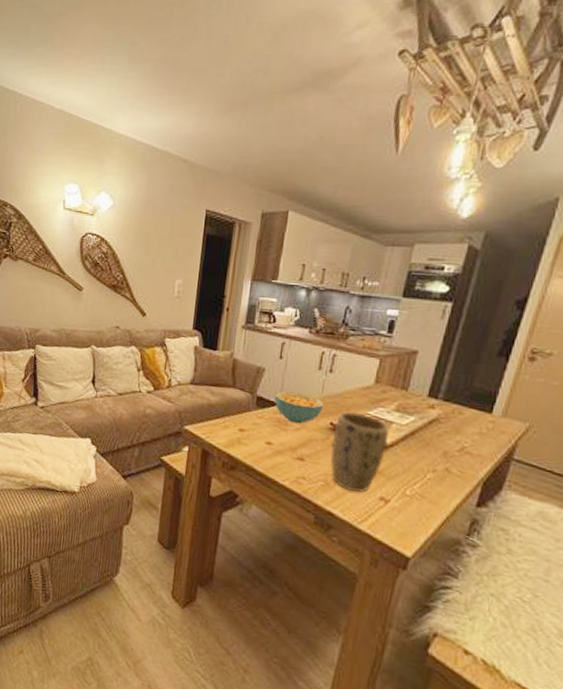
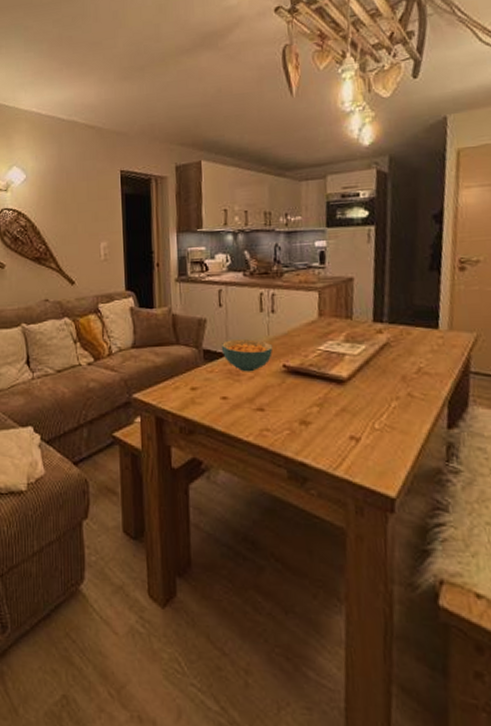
plant pot: present [330,412,390,492] -> none [288,350,345,435]

